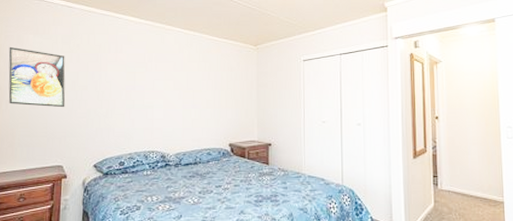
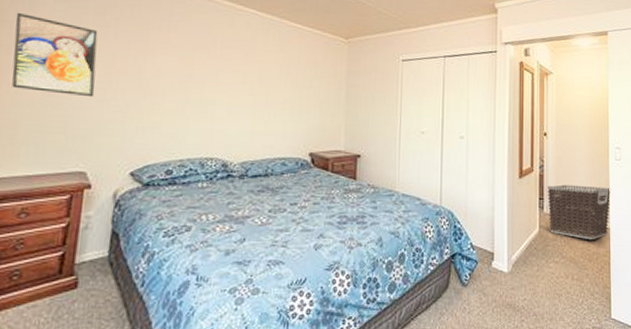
clothes hamper: none [440,163,505,212] -> present [547,184,612,239]

